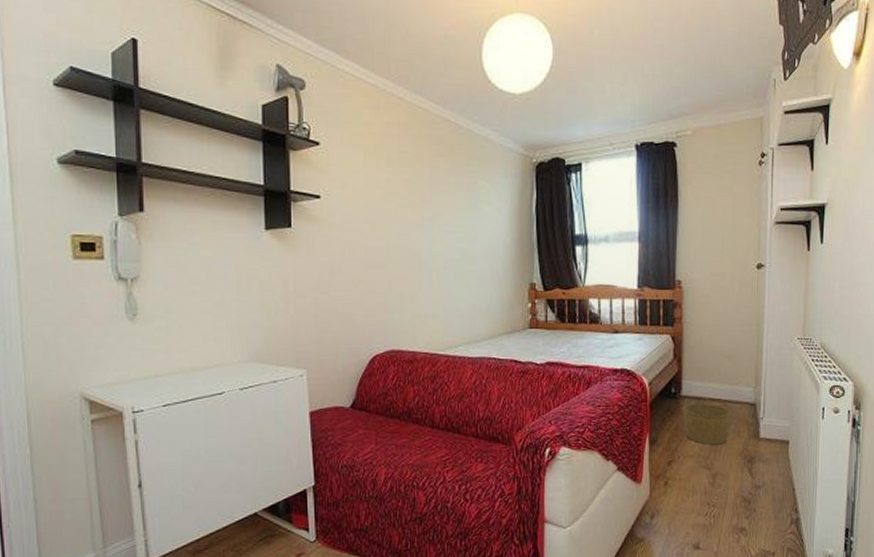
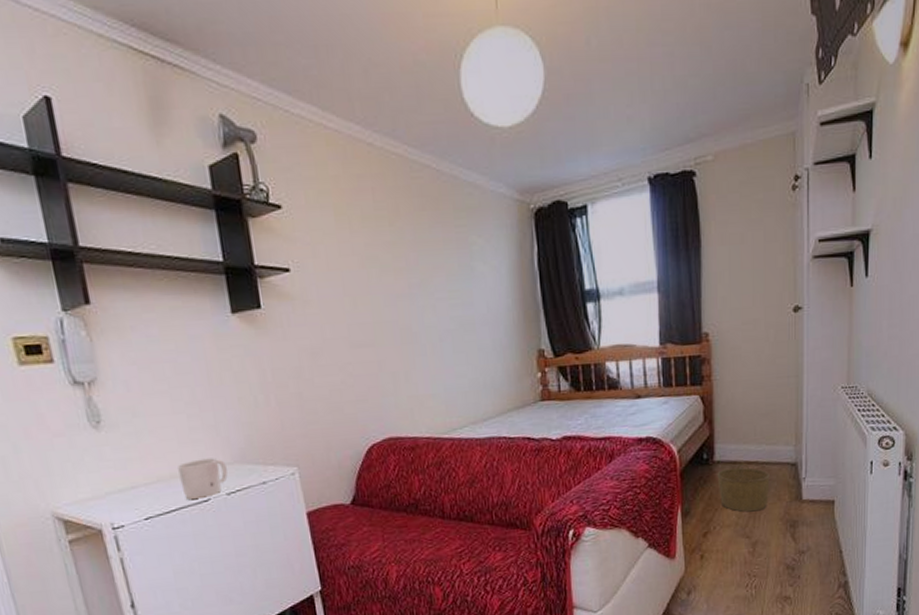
mug: none [199,355,243,392] -> present [178,457,228,501]

